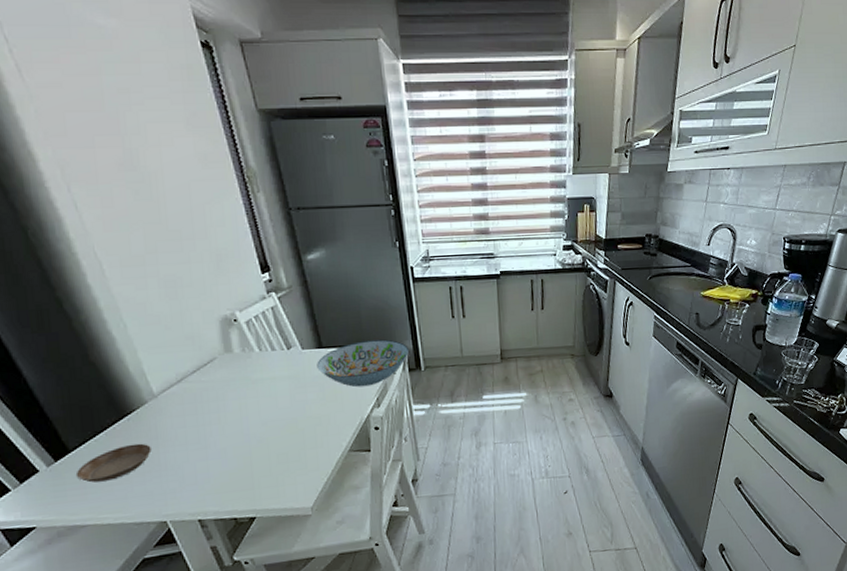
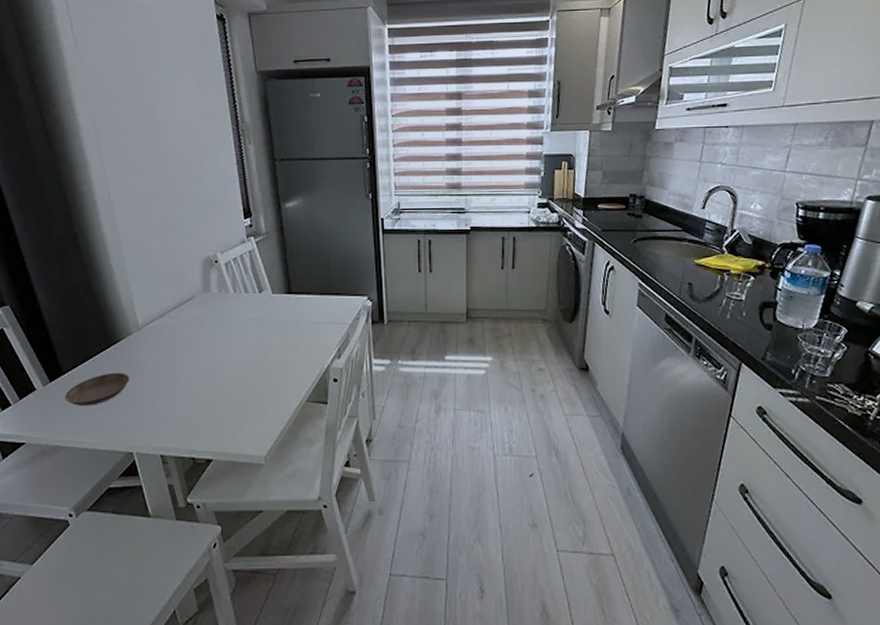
decorative bowl: present [317,339,409,387] -> none [284,289,373,336]

